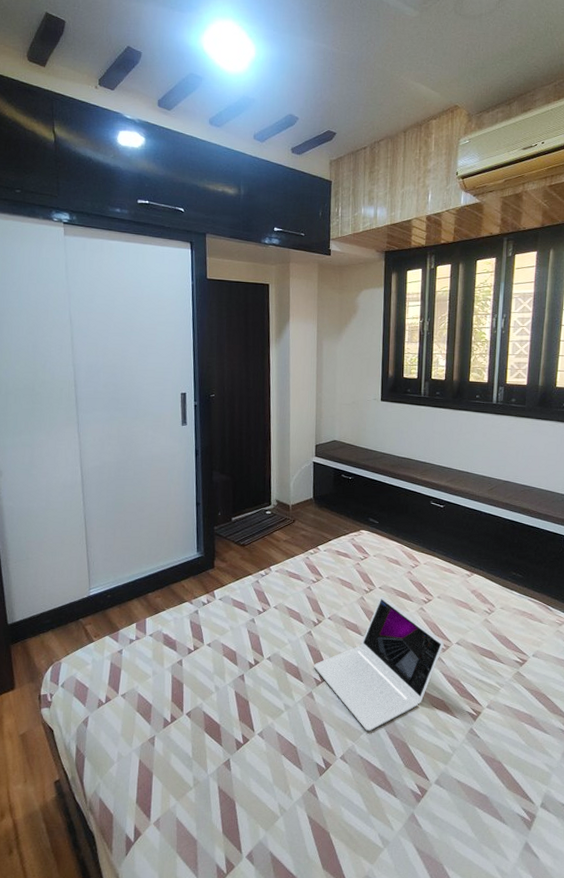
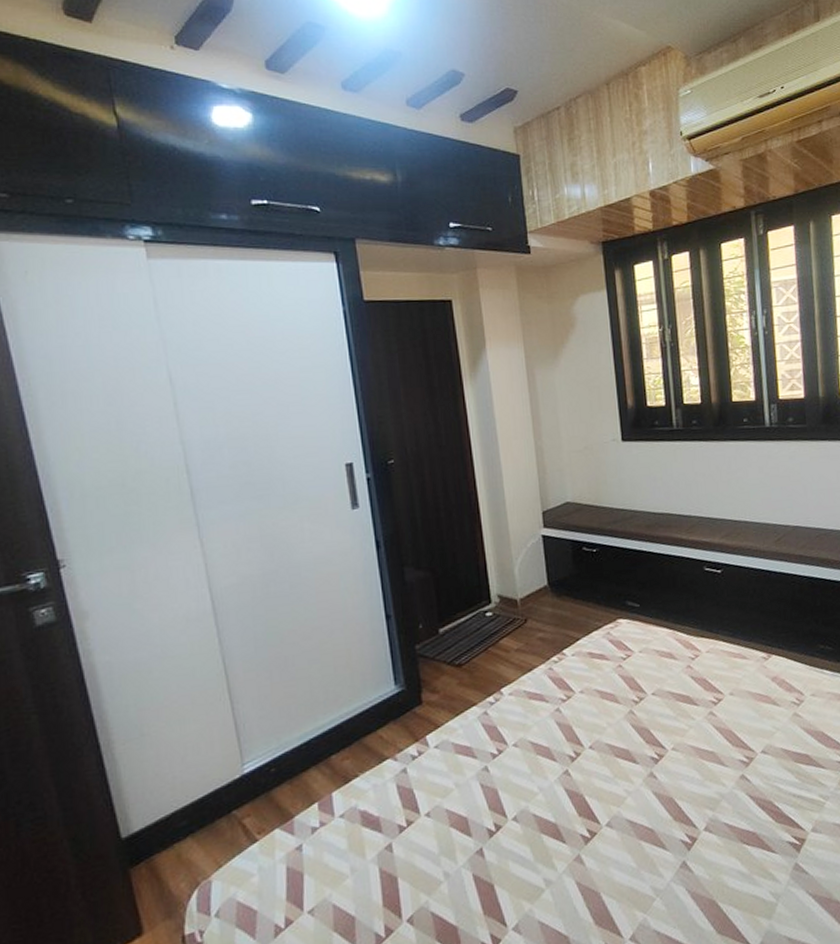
laptop: present [314,596,444,732] -> none [578,704,746,895]

